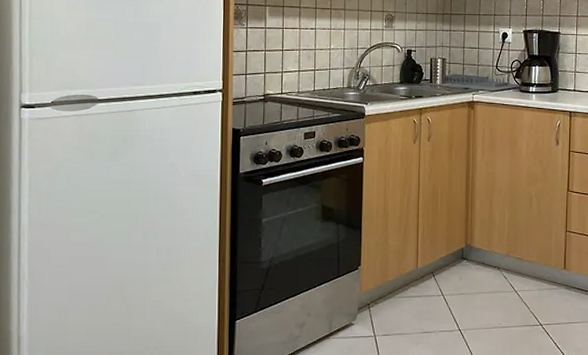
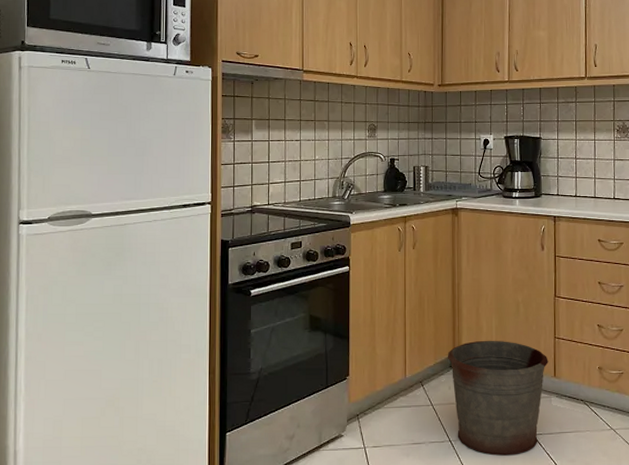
bucket: none [459,232,559,345] -> present [447,340,548,456]

